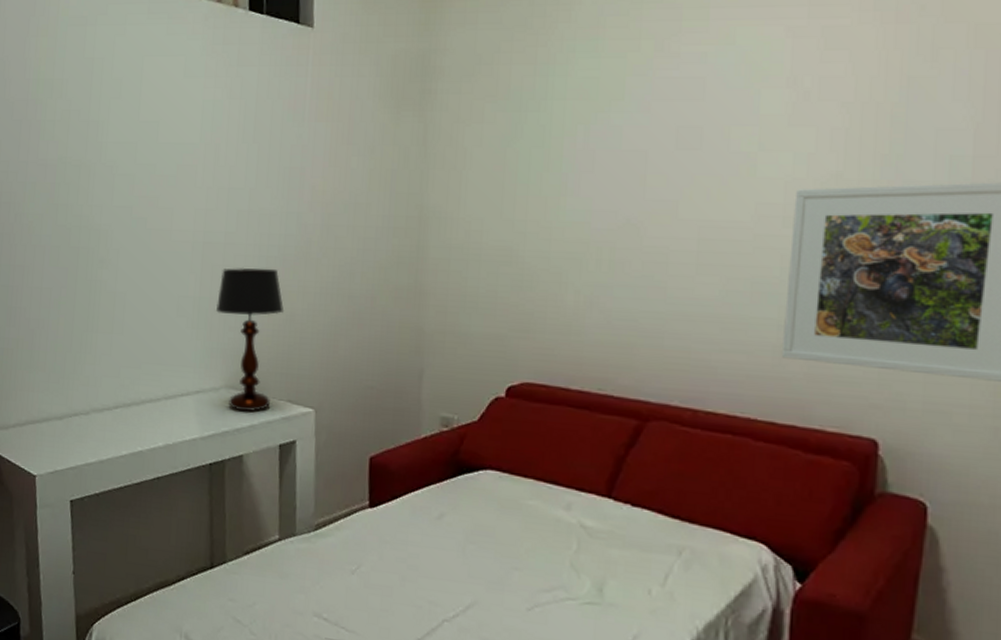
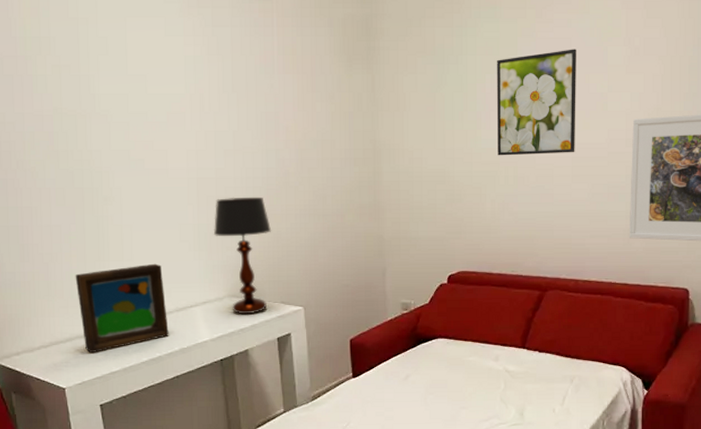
picture frame: none [59,339,154,438] -> present [75,263,169,353]
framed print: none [587,92,712,233] -> present [497,49,576,156]

